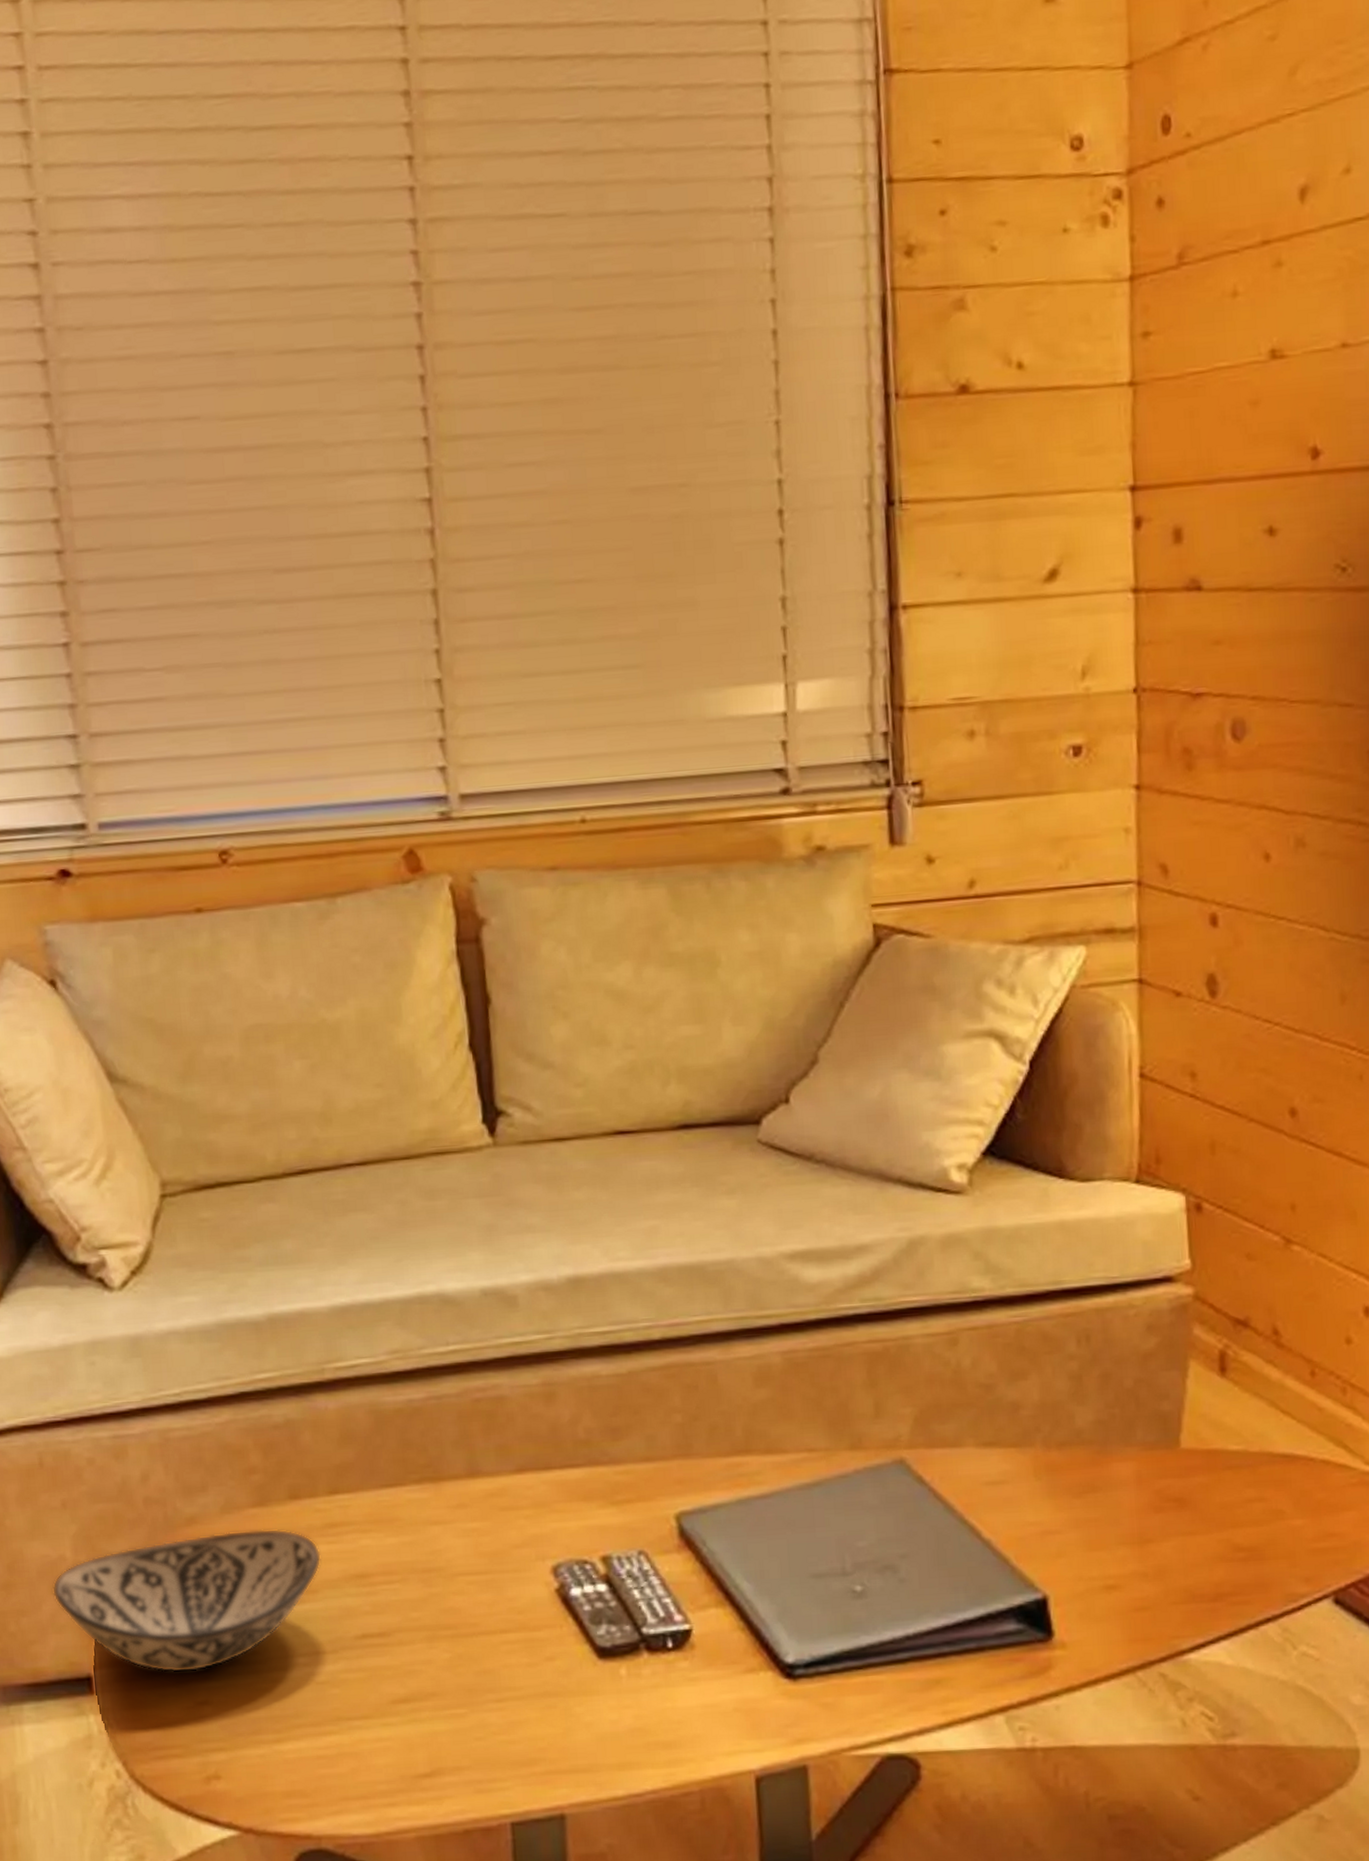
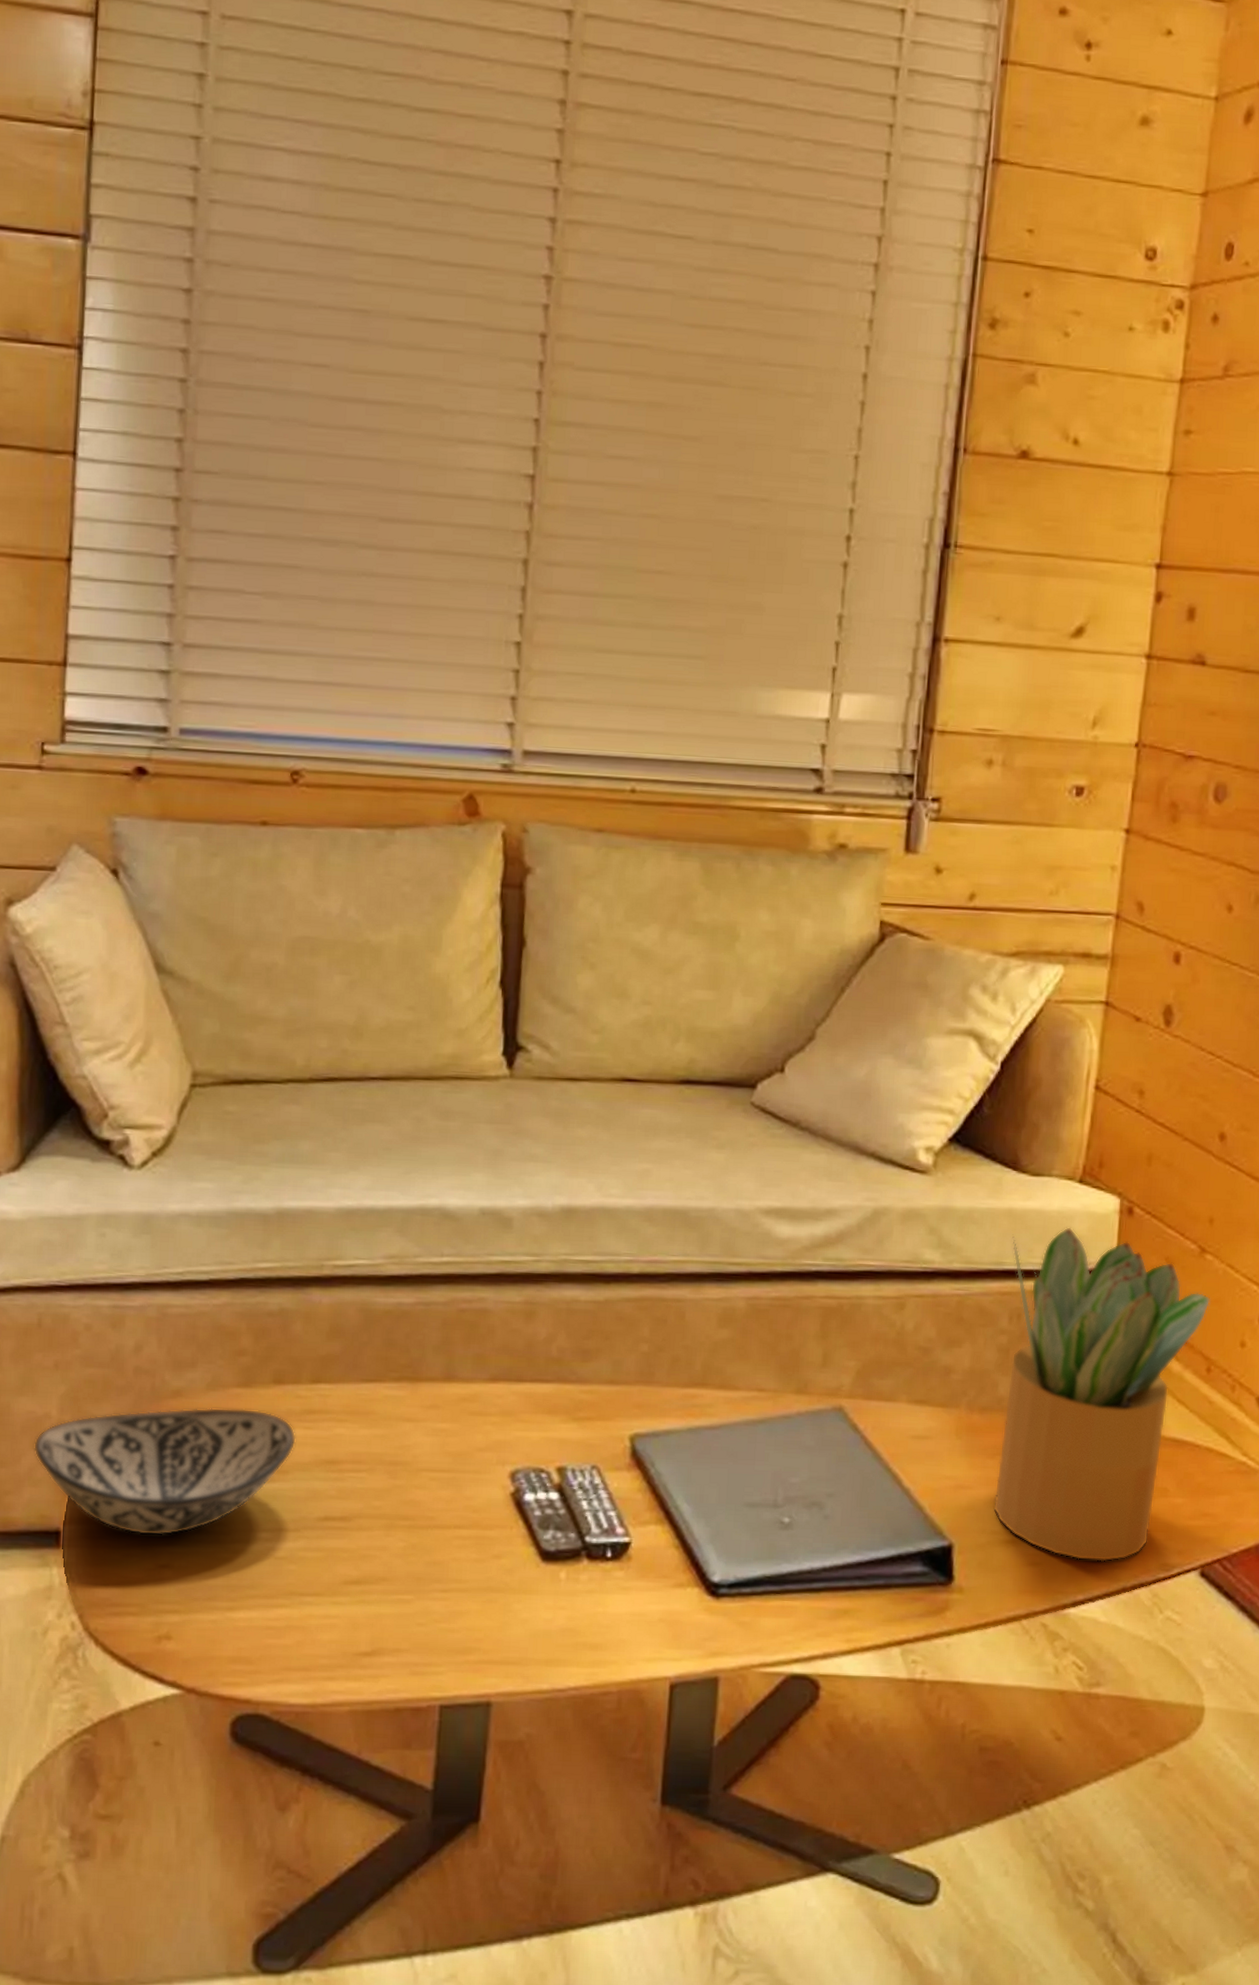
potted plant: none [1068,1233,1305,1600] -> present [993,1227,1211,1562]

